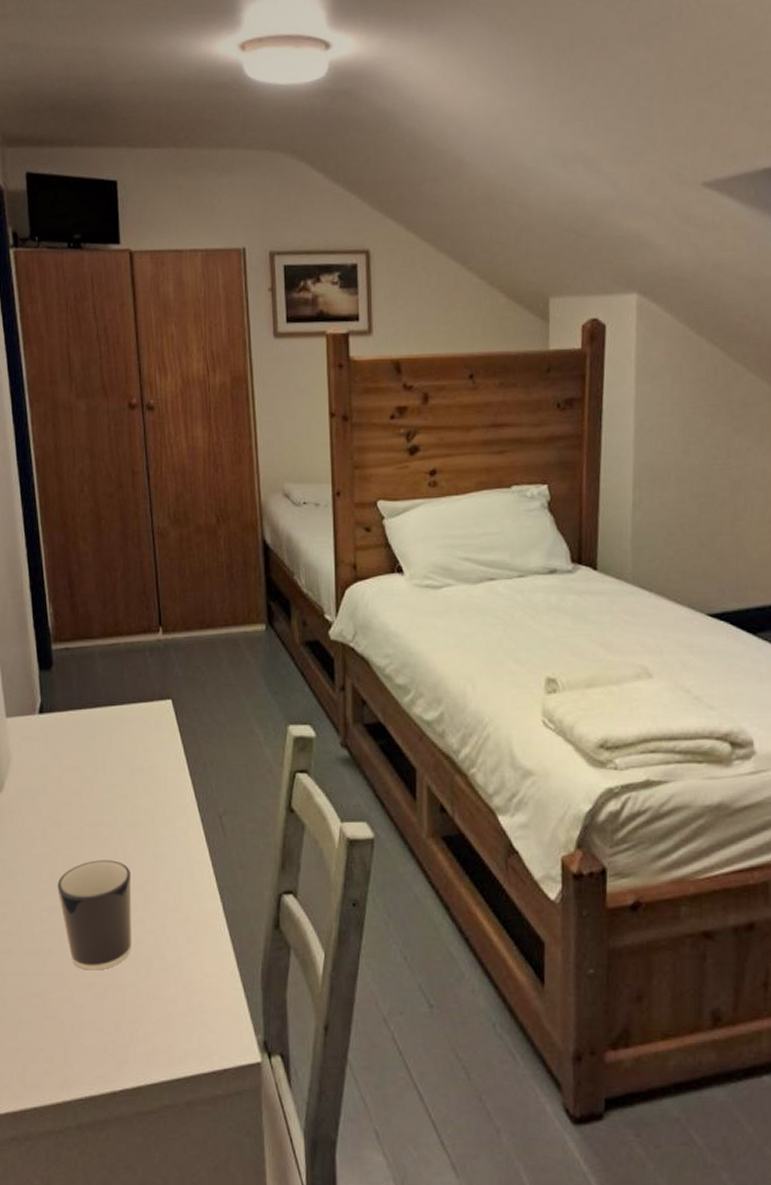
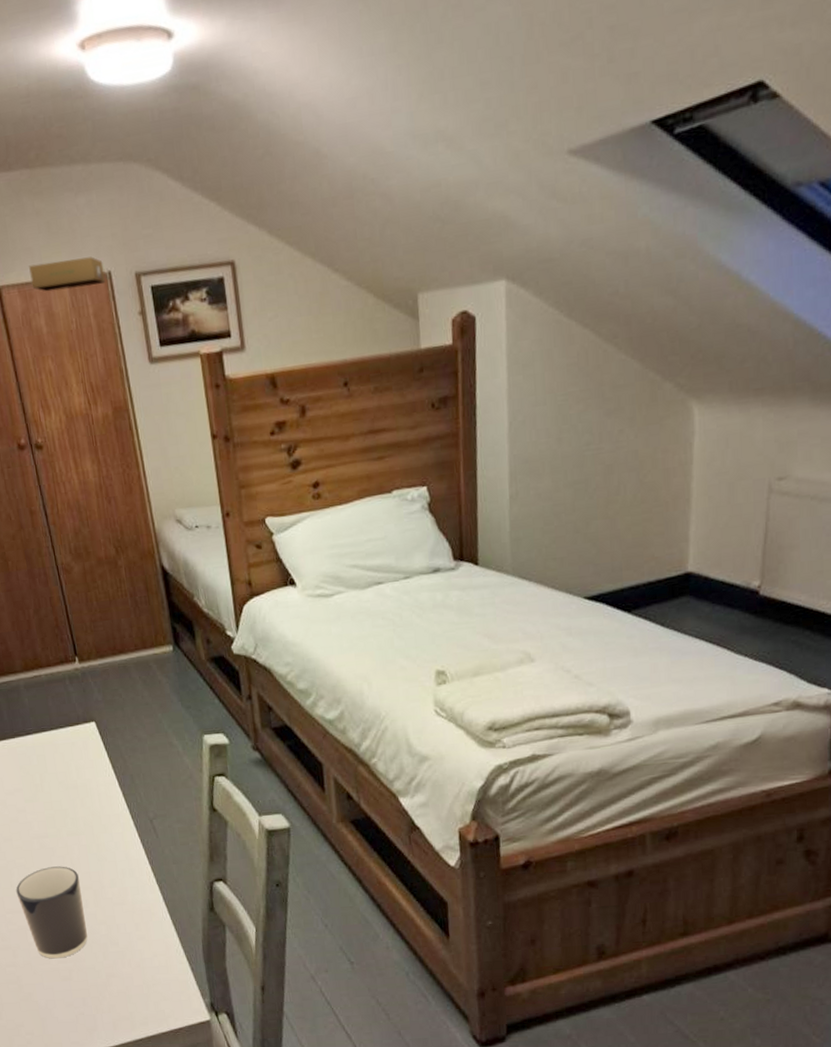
box: none [164,232,239,261] -> present [29,256,106,292]

